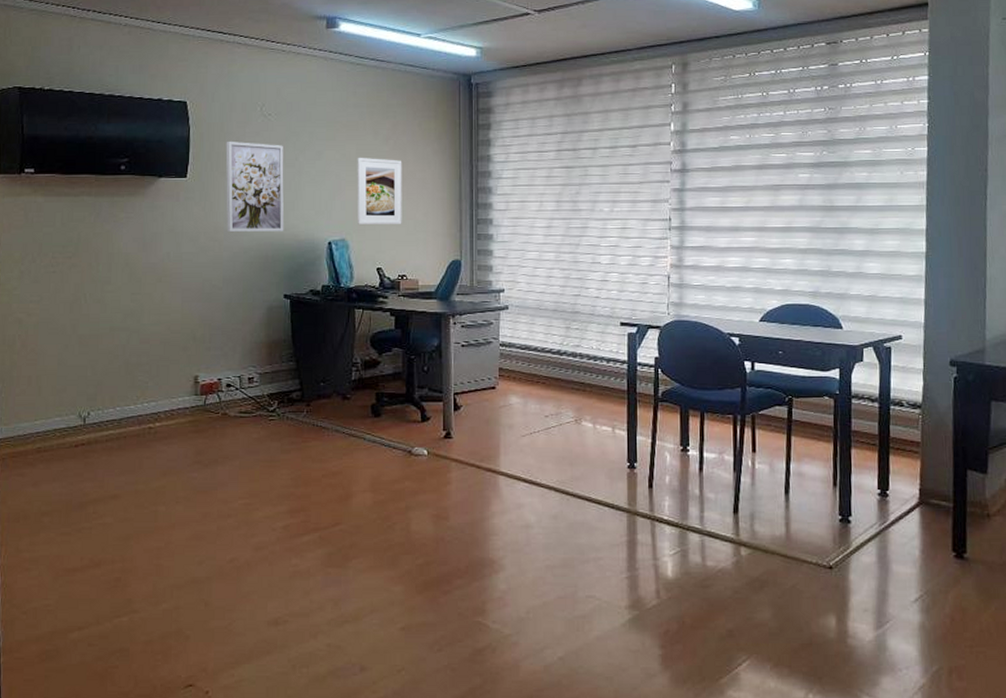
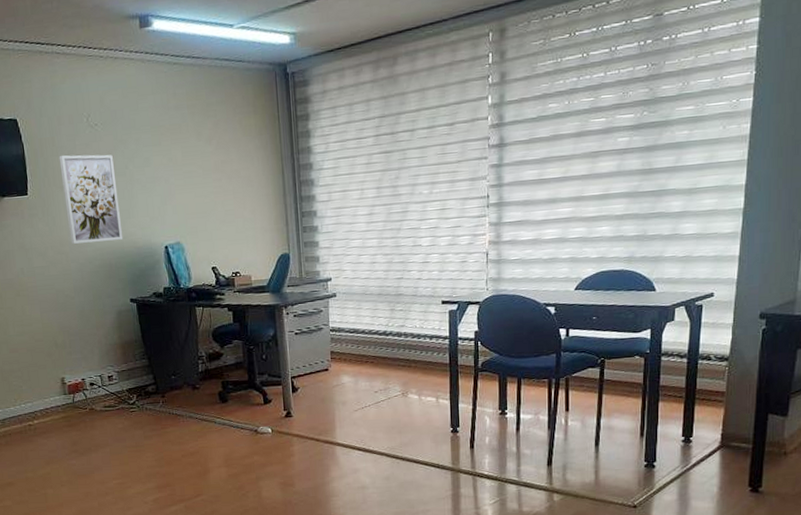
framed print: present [357,157,402,225] -> none [183,159,232,227]

